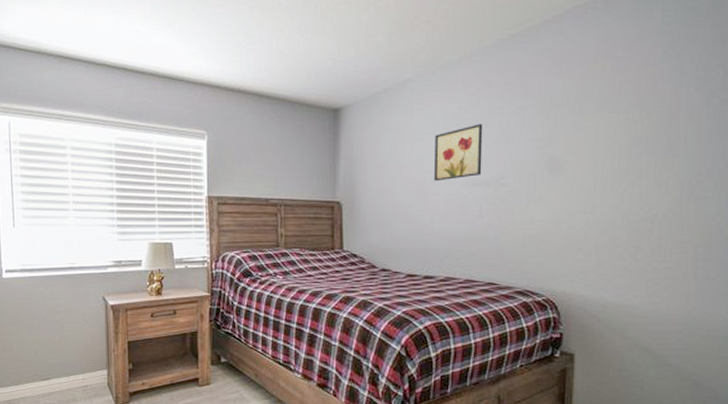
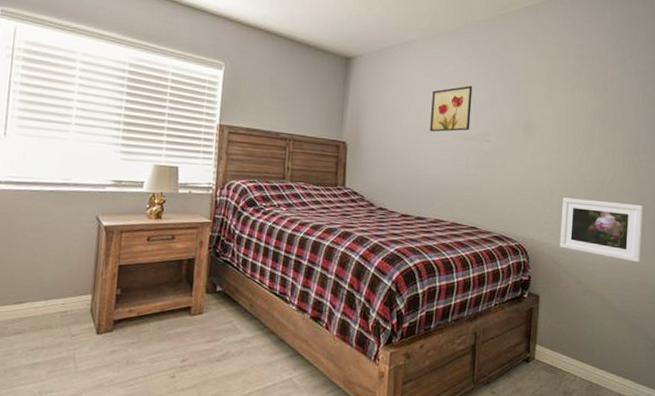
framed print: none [598,242,708,311] -> present [560,197,643,262]

